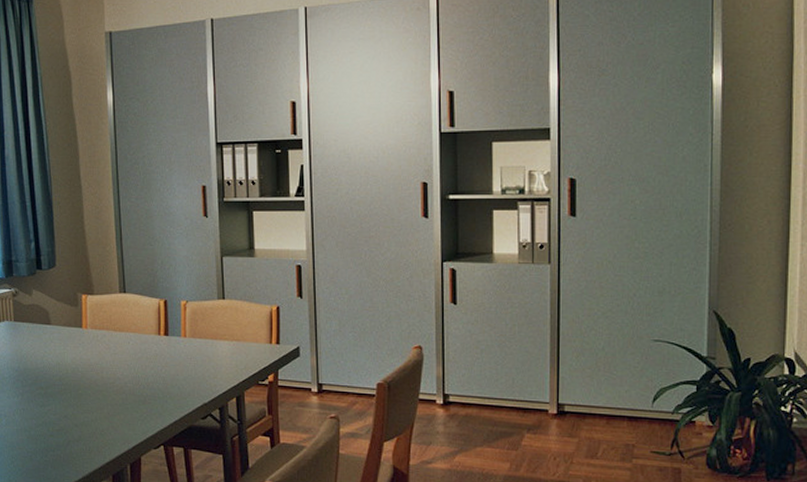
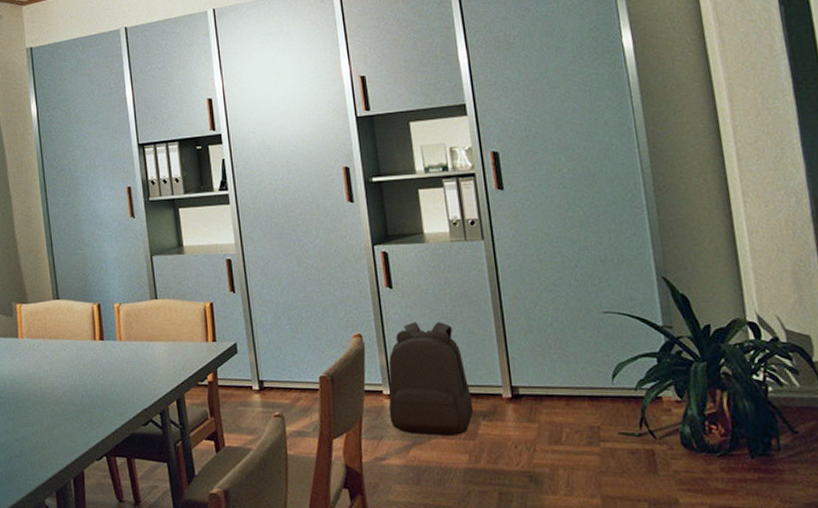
backpack: none [440,337,520,446] -> present [388,322,474,437]

